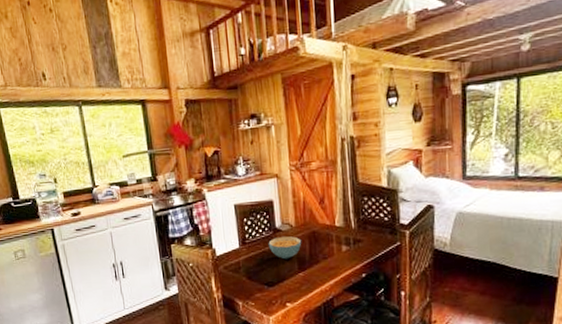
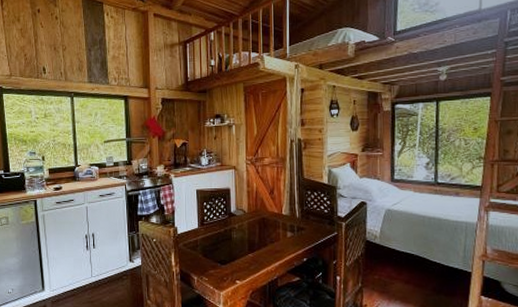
cereal bowl: present [268,236,302,260] -> none [223,221,253,241]

